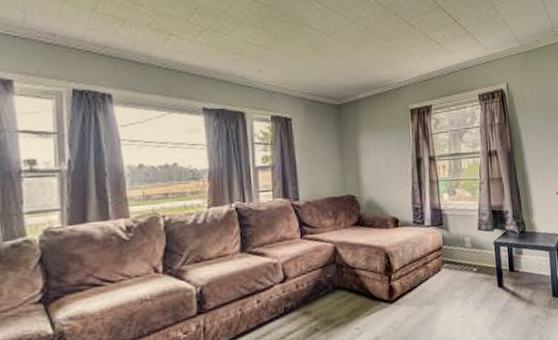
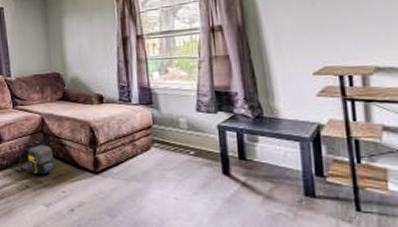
shoulder bag: none [306,277,347,314] -> present [18,144,54,175]

